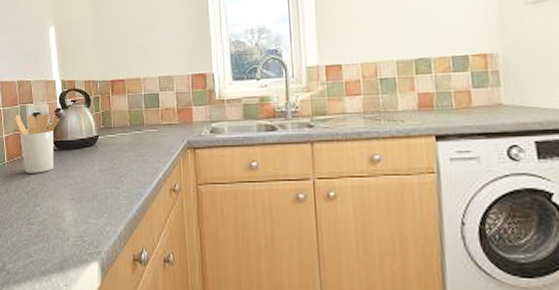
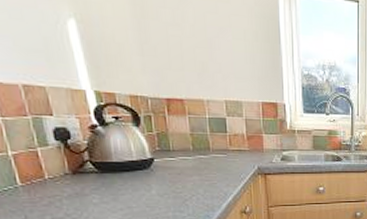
utensil holder: present [14,113,59,173] -> none [24,128,97,198]

